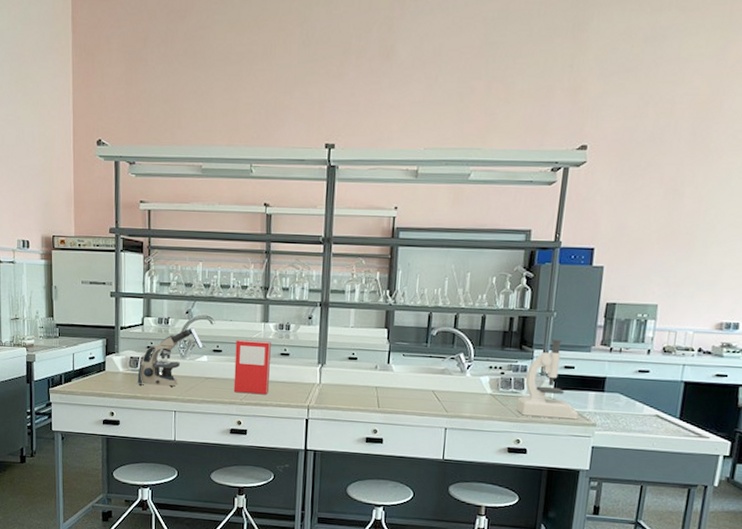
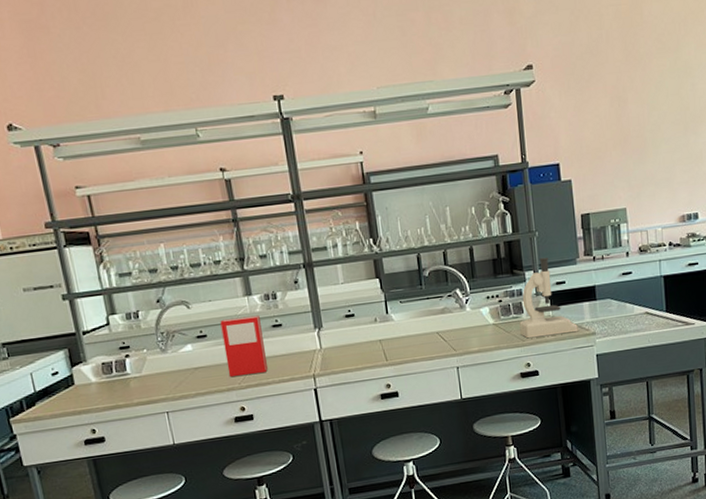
microscope: present [137,327,203,388] -> none [114,316,185,393]

